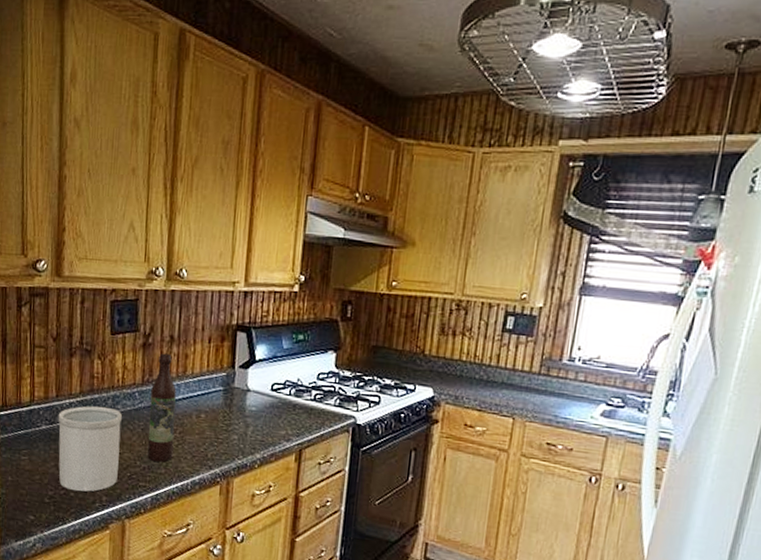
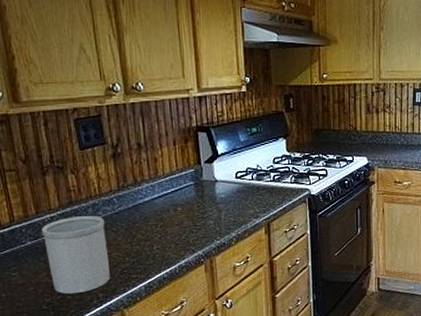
wine bottle: present [147,353,176,462] -> none [127,159,158,255]

